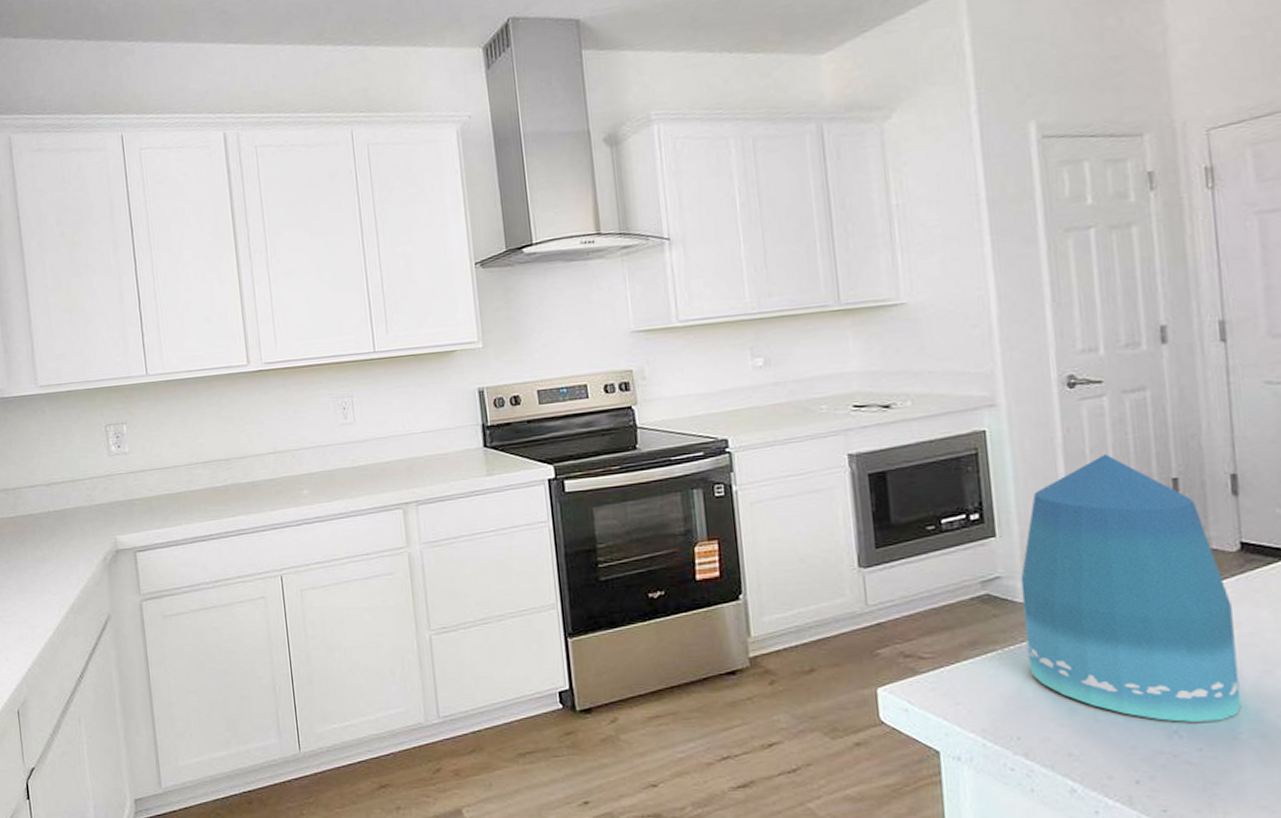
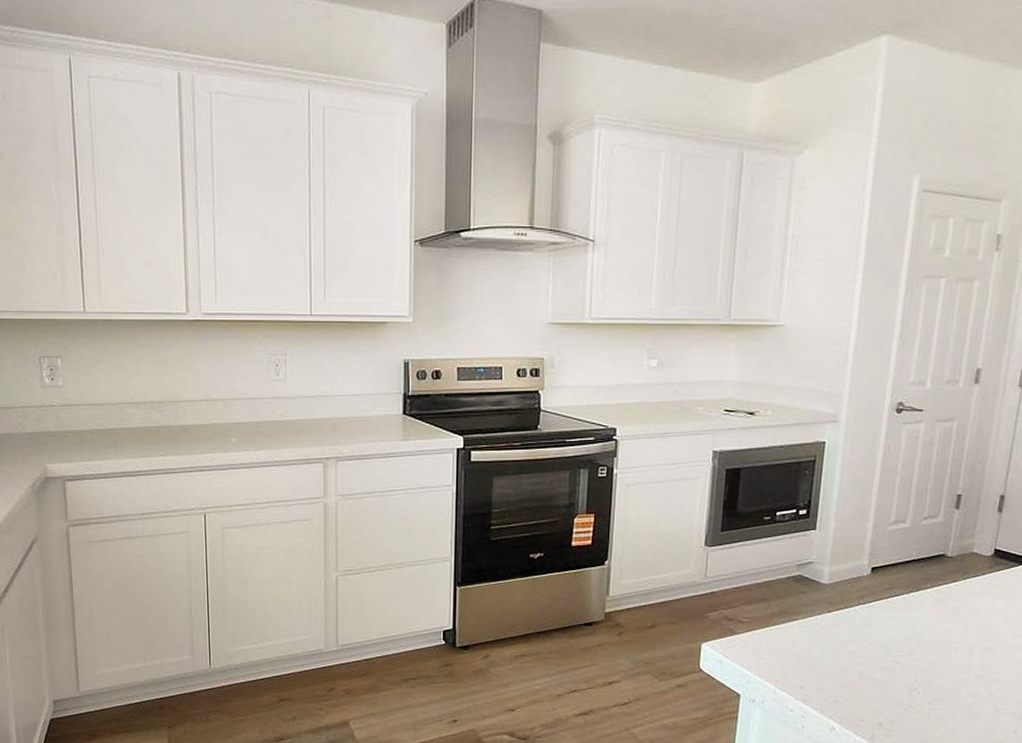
vase: present [1020,453,1241,722] -> none [820,470,977,683]

